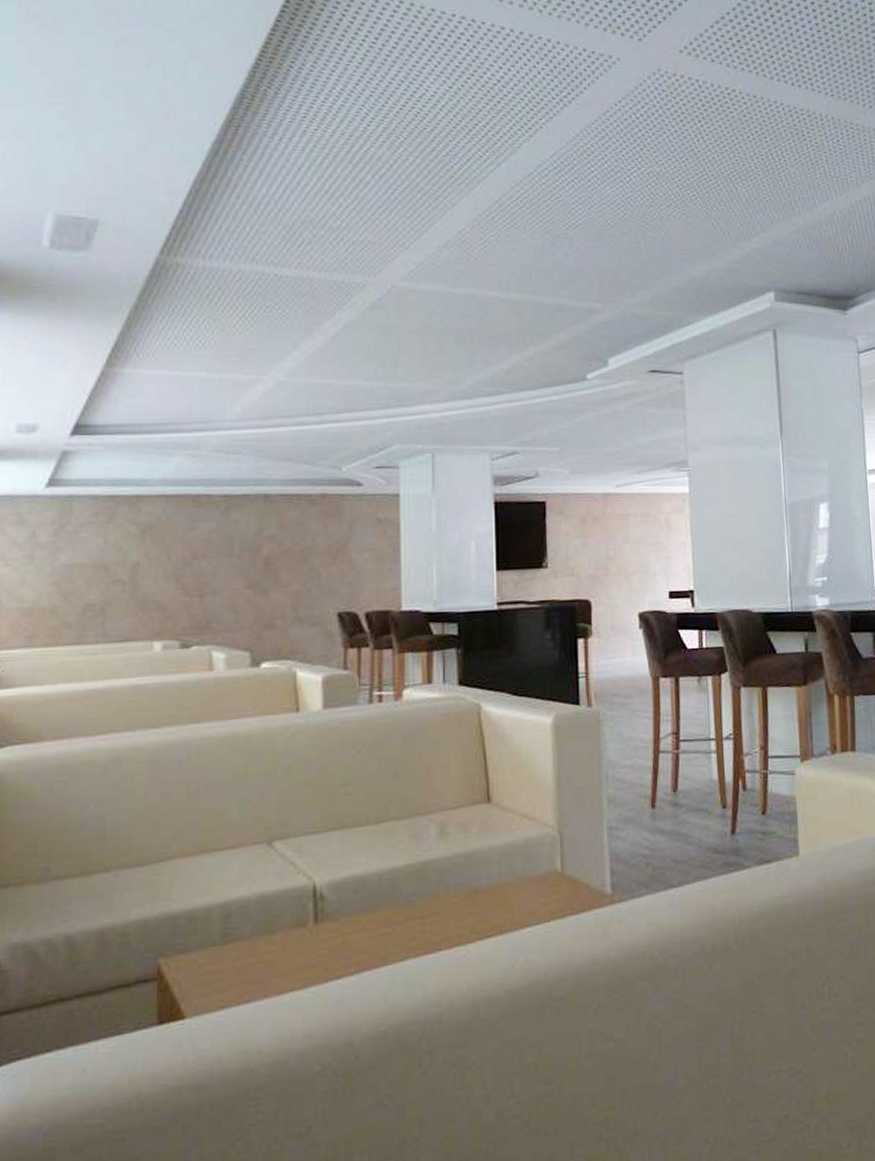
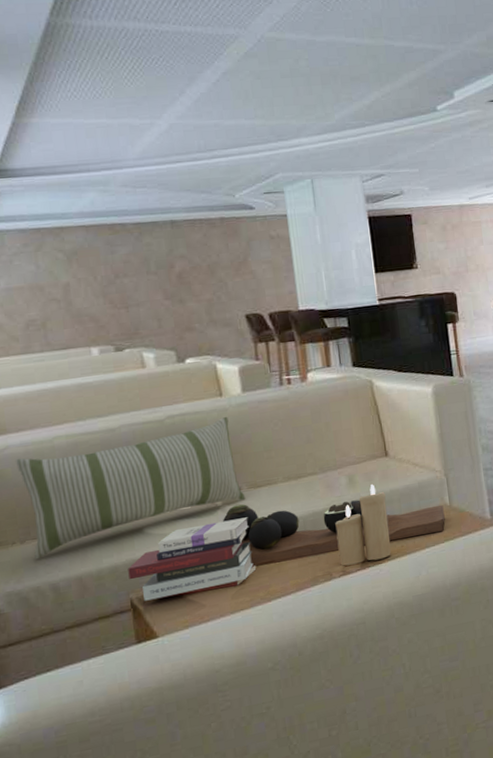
pillow: none [47,737,312,904] -> present [16,416,246,560]
books: none [160,868,315,969] -> present [128,517,257,601]
decorative tray: none [280,850,554,934] -> present [222,499,445,567]
candle: none [416,837,484,943] -> present [335,484,391,566]

